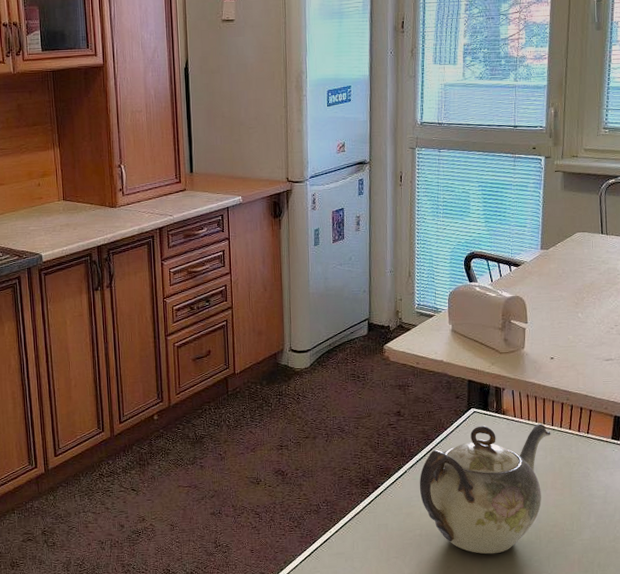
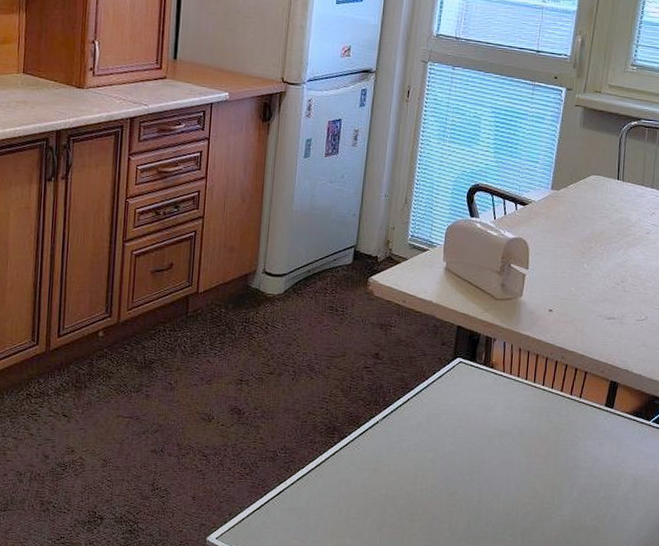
teapot: present [419,423,551,554] -> none [390,378,541,524]

